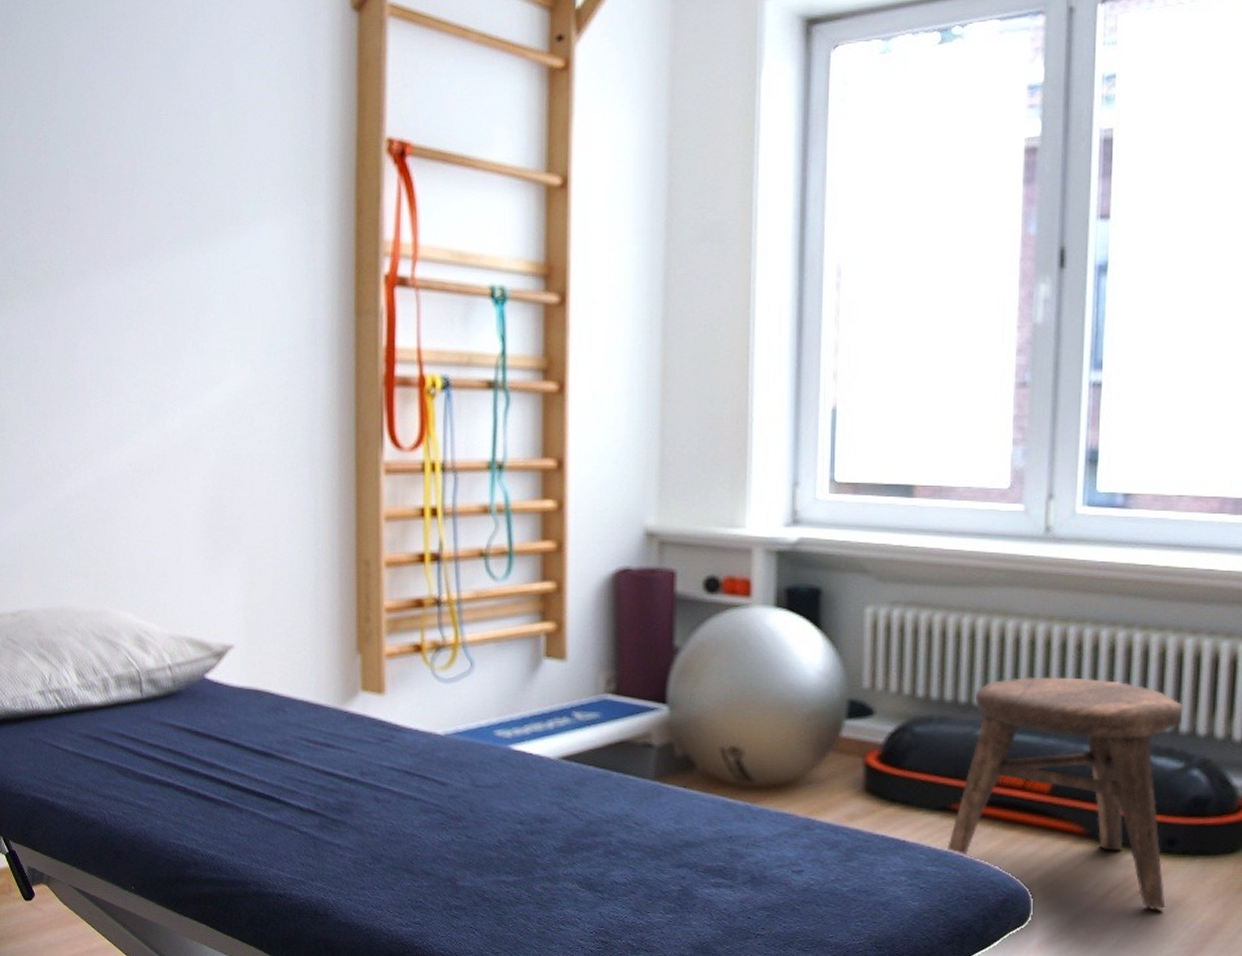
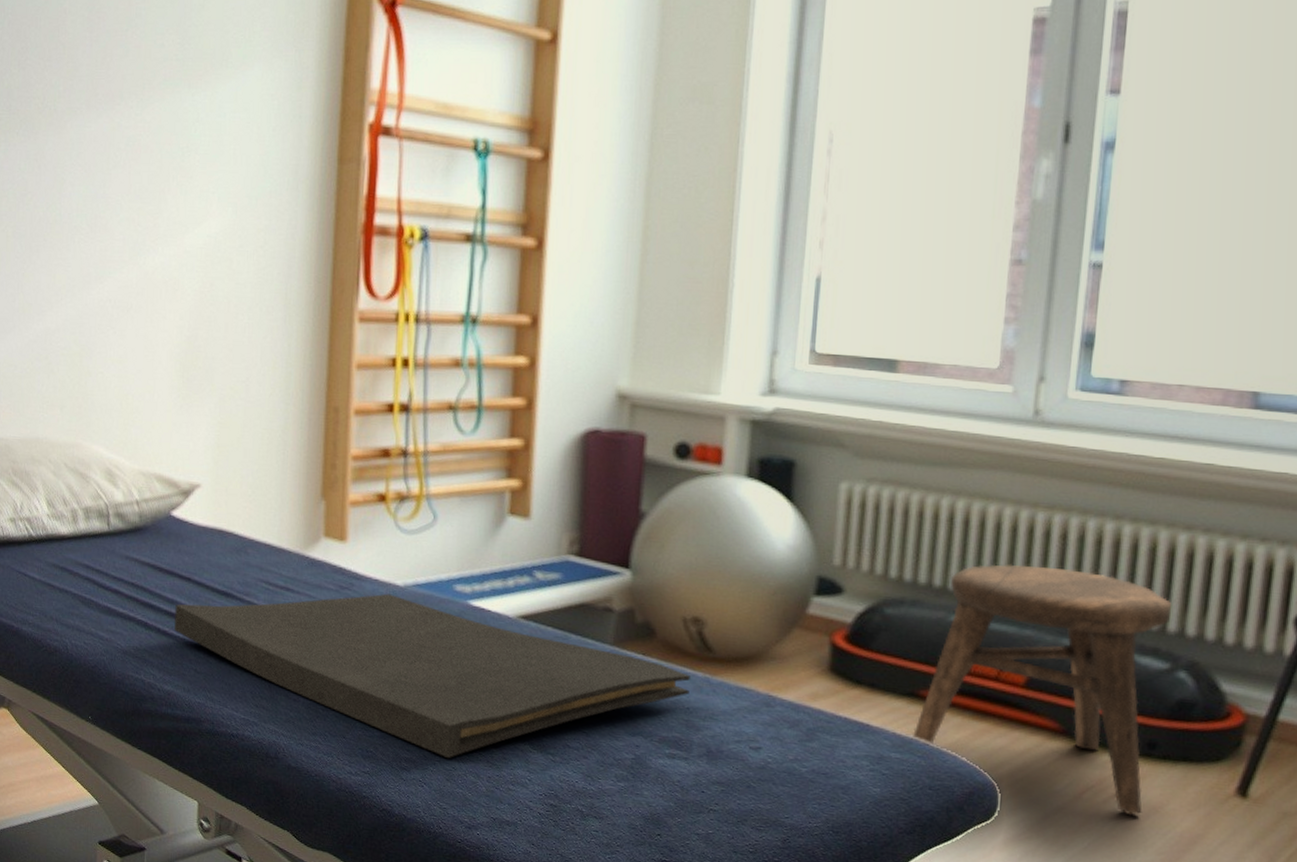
hand towel: none [214,743,731,902] -> present [174,593,690,758]

